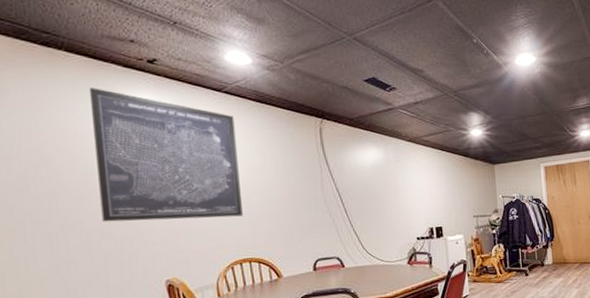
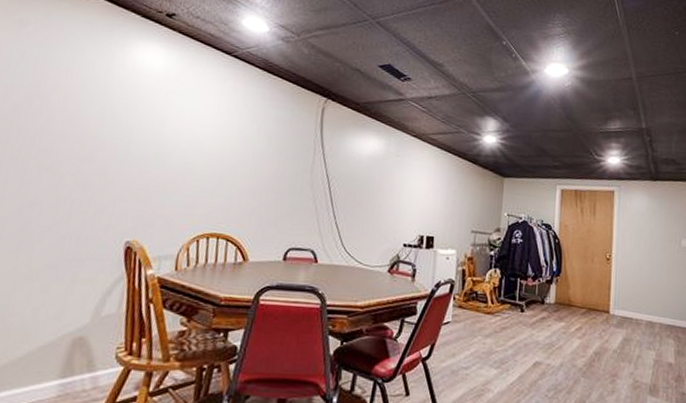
wall art: present [88,88,243,222] -> none [79,32,238,187]

